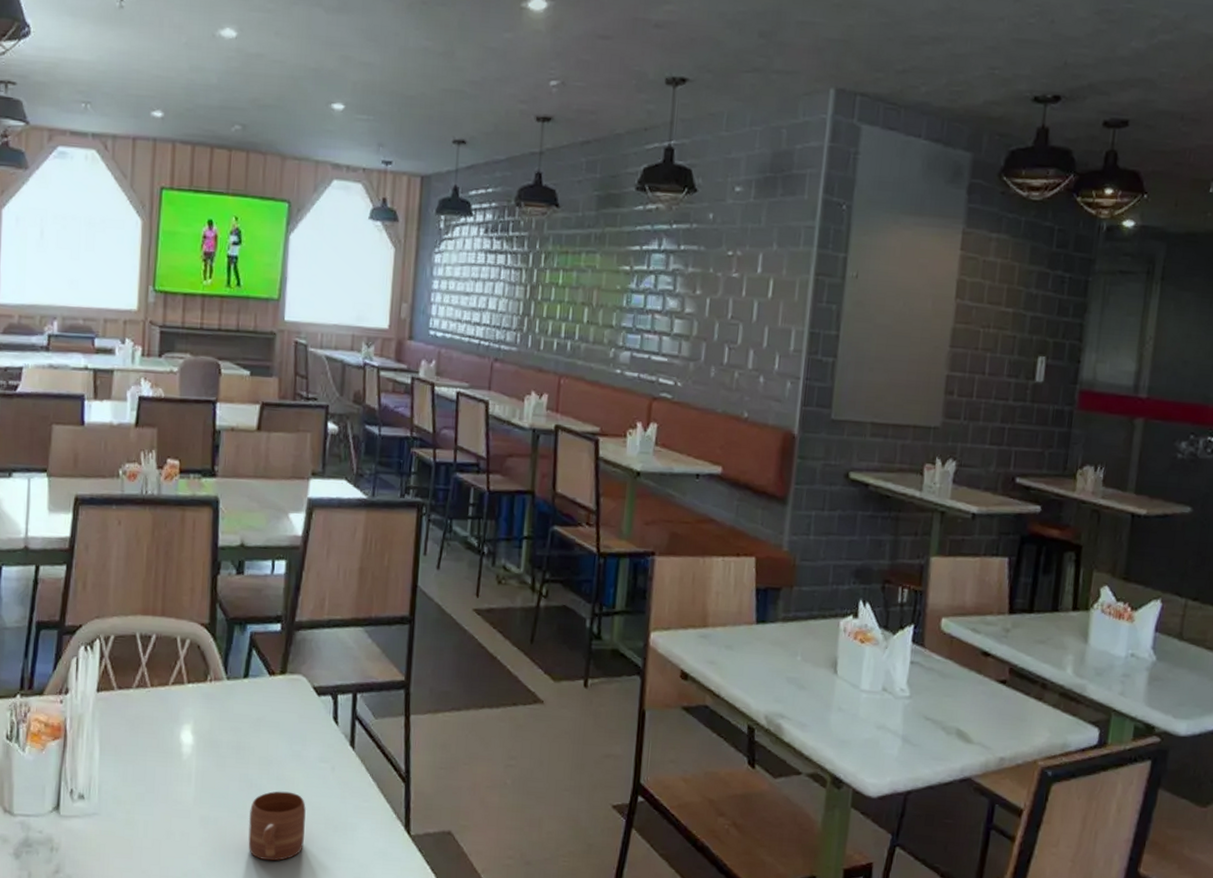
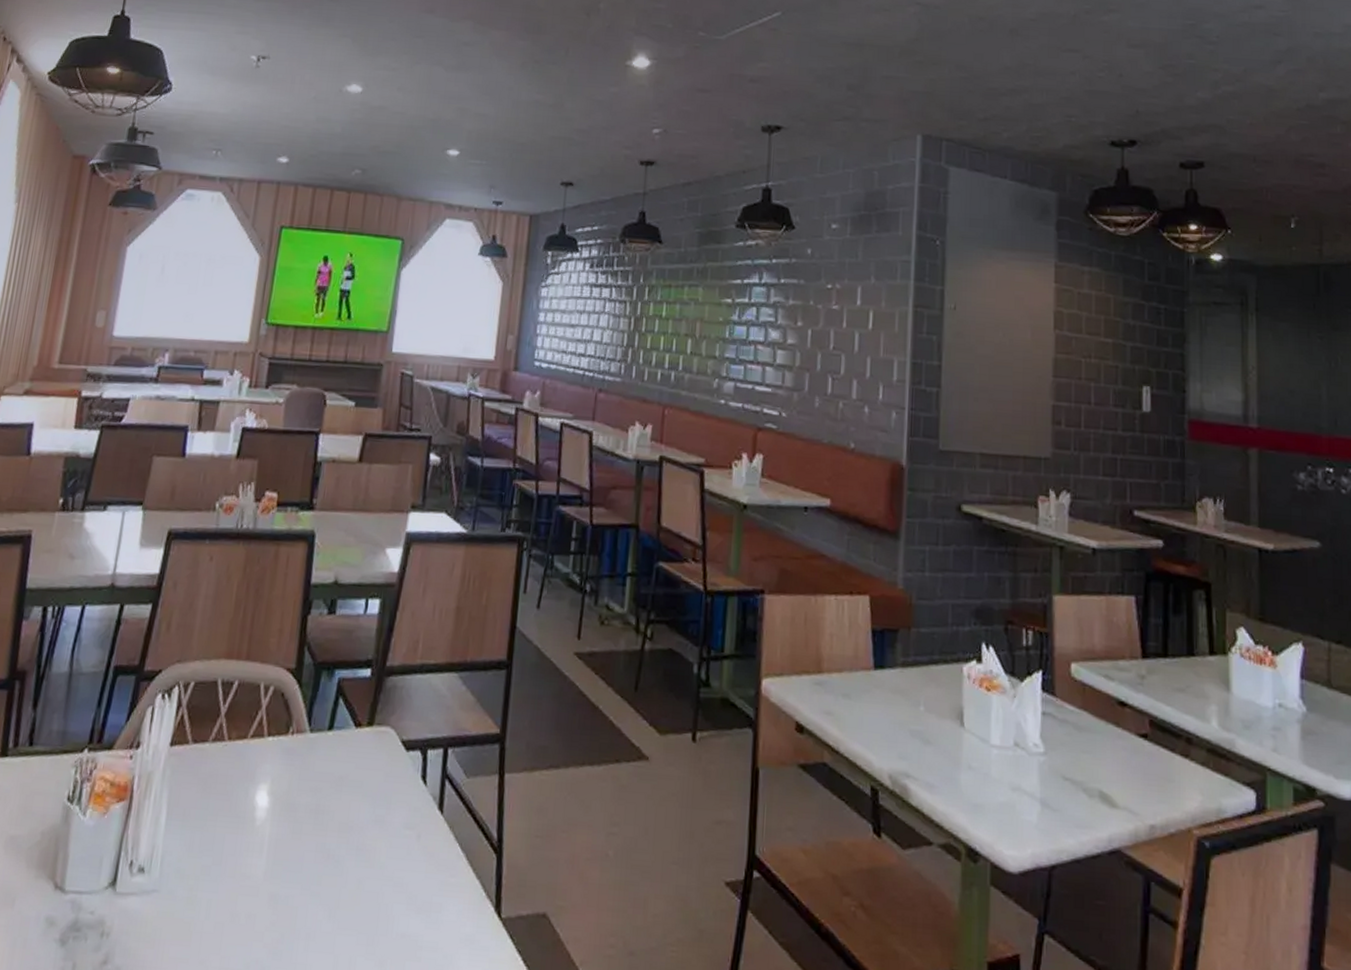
mug: present [248,791,306,861] -> none [320,863,387,950]

